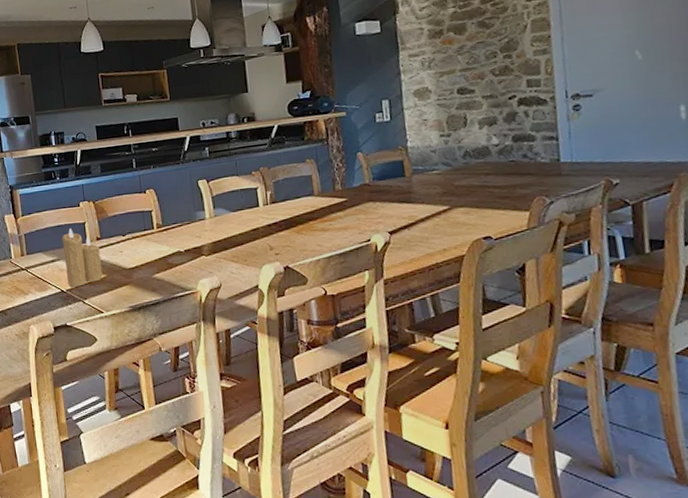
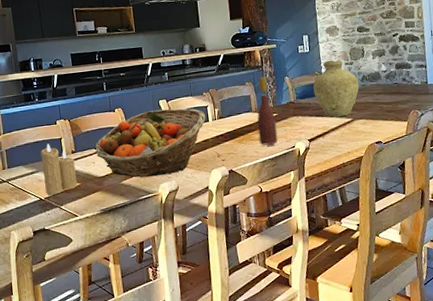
fruit basket: none [123,190,255,272] -> present [95,108,206,178]
wine bottle: none [320,152,348,238] -> present [257,76,278,146]
vase: none [395,130,460,204] -> present [313,60,360,117]

